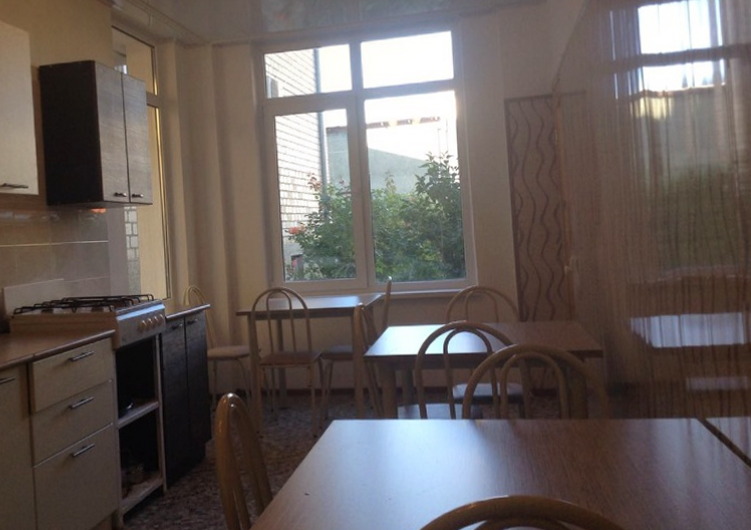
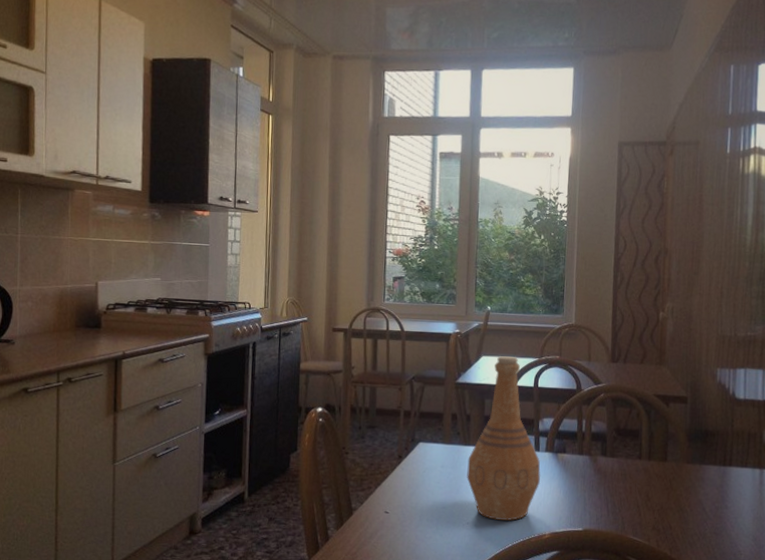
vase: none [384,324,460,494] -> present [467,355,541,522]

